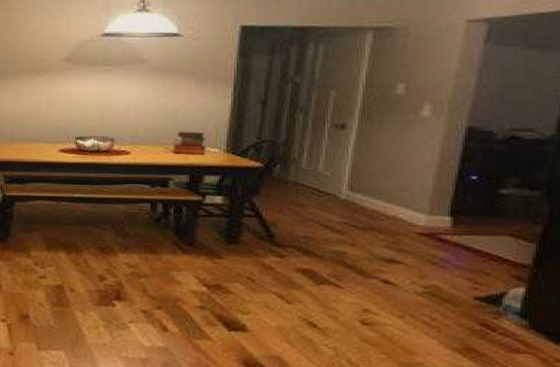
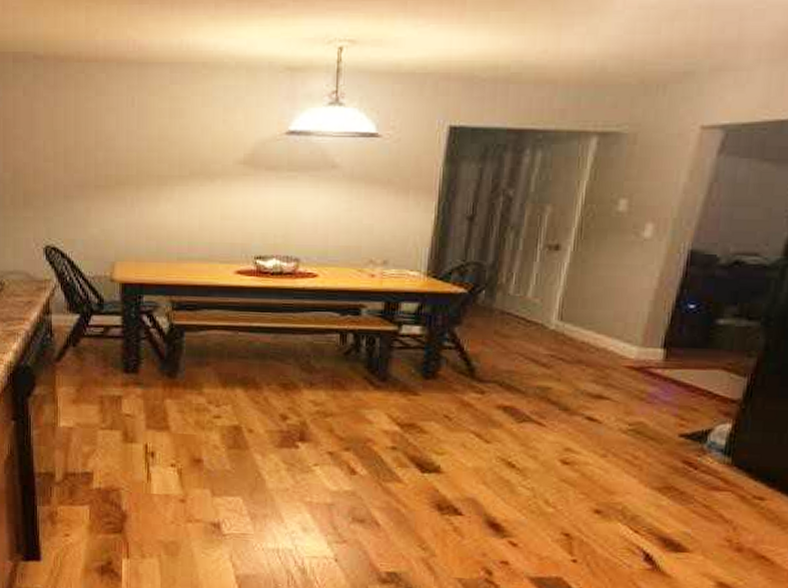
books: present [172,131,206,156] -> none [366,250,405,279]

